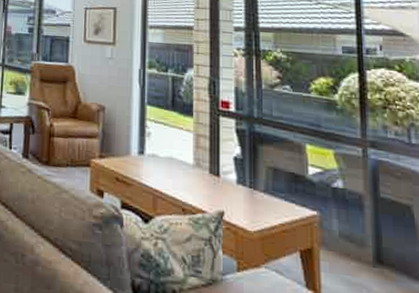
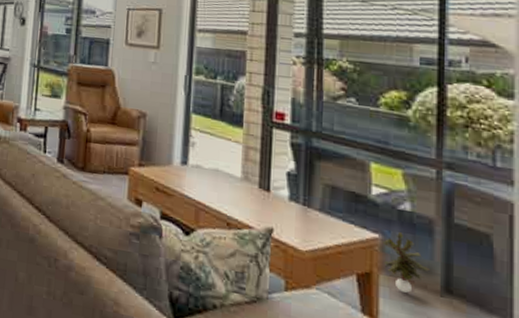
potted plant: none [319,207,362,267] -> present [381,231,429,294]

